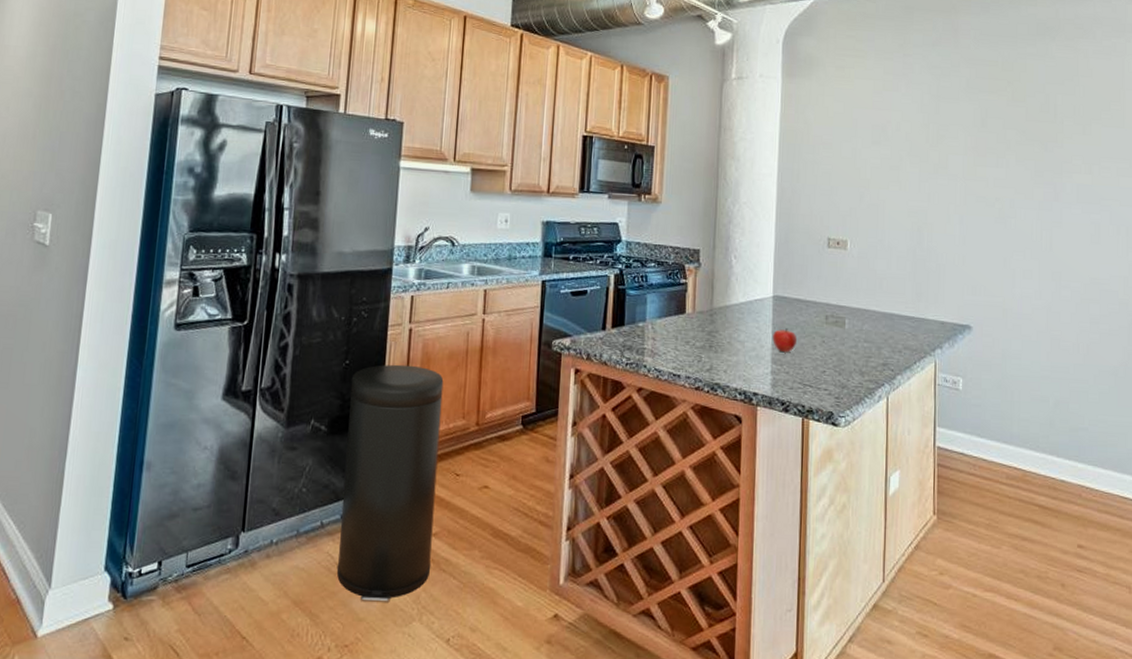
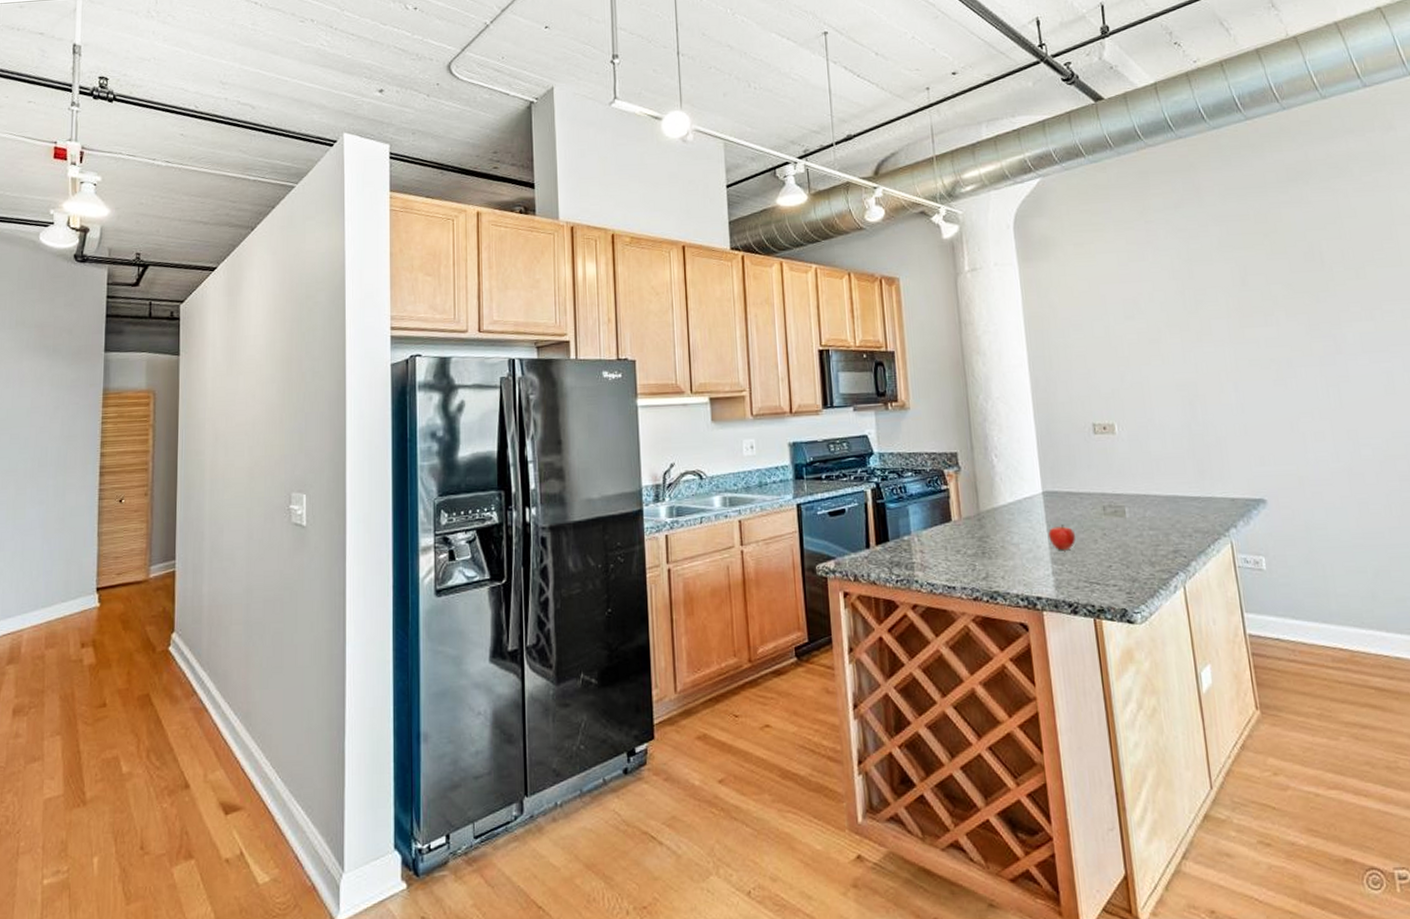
pedal bin: present [336,364,444,602] -> none [615,606,722,858]

